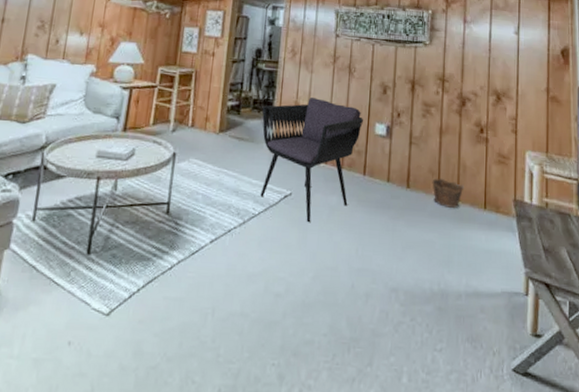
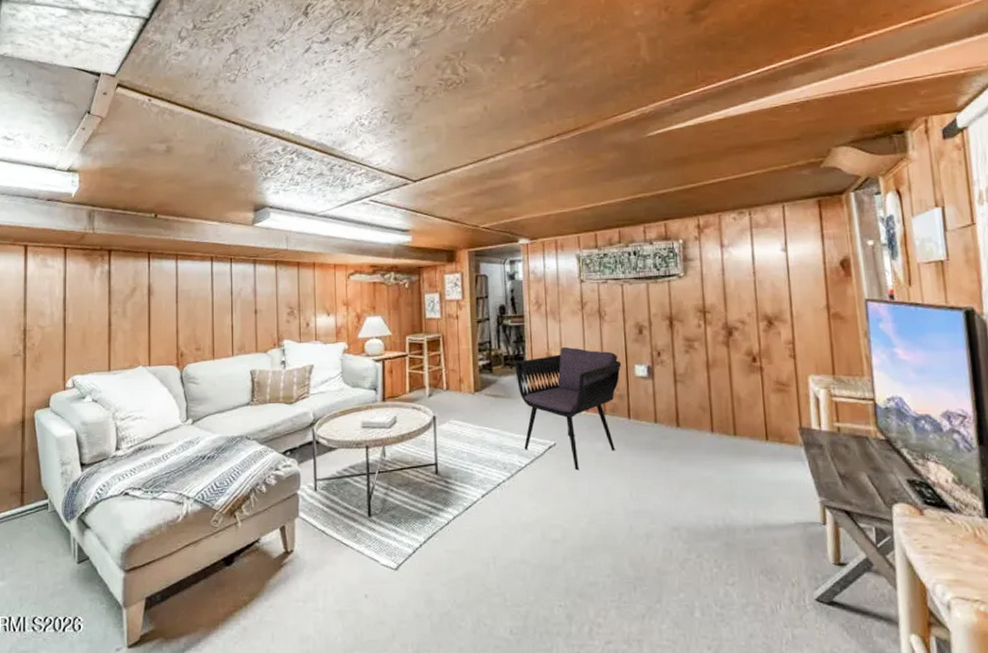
clay pot: present [432,178,464,208] -> none [704,413,741,443]

